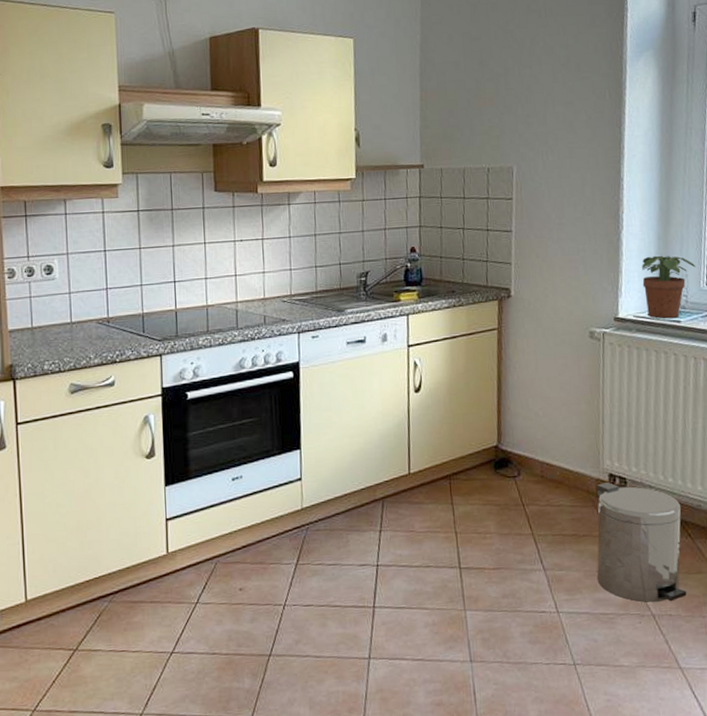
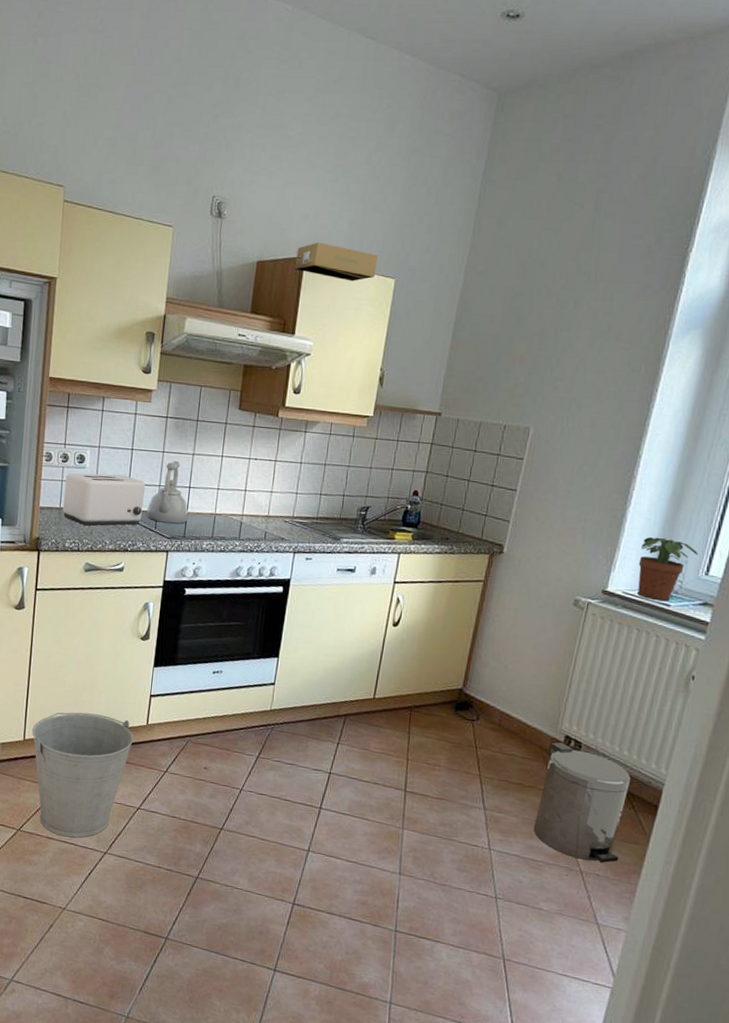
toaster: none [34,280,127,343] -> present [62,473,145,526]
bucket: none [34,552,154,706] -> present [32,712,134,838]
kettle: none [130,255,178,325] -> present [145,460,189,524]
box: none [249,11,333,46] -> present [295,242,379,282]

